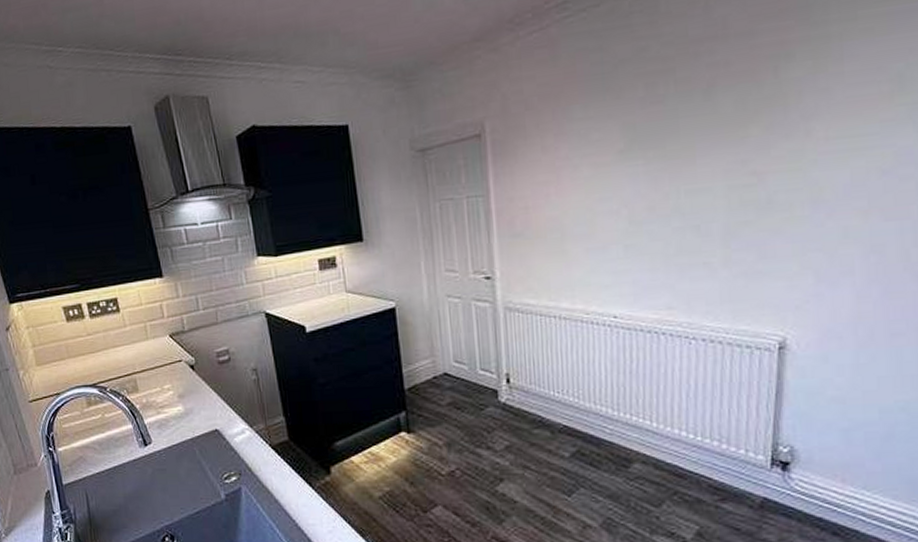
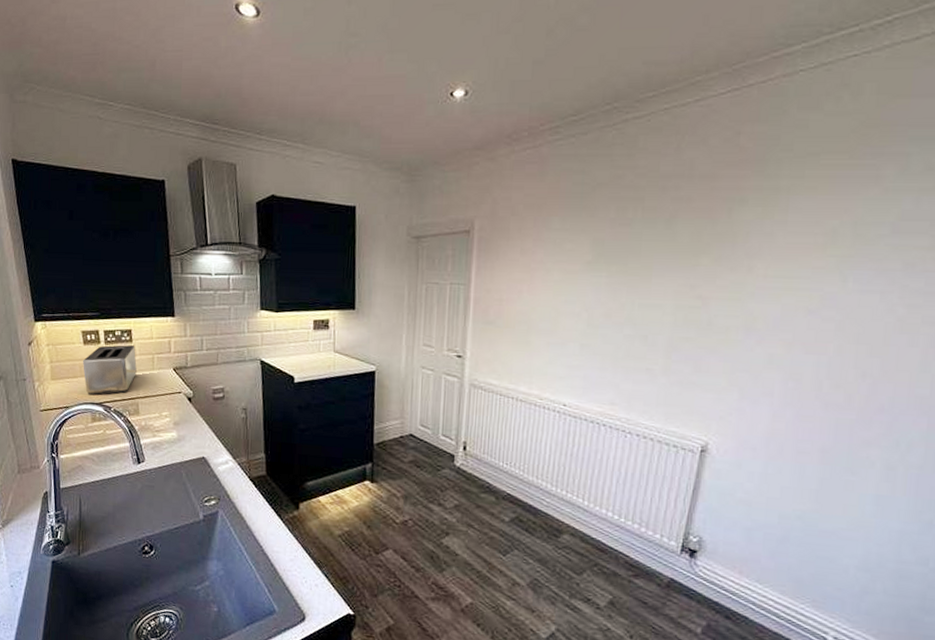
toaster: none [68,315,130,377] -> present [83,345,138,396]

